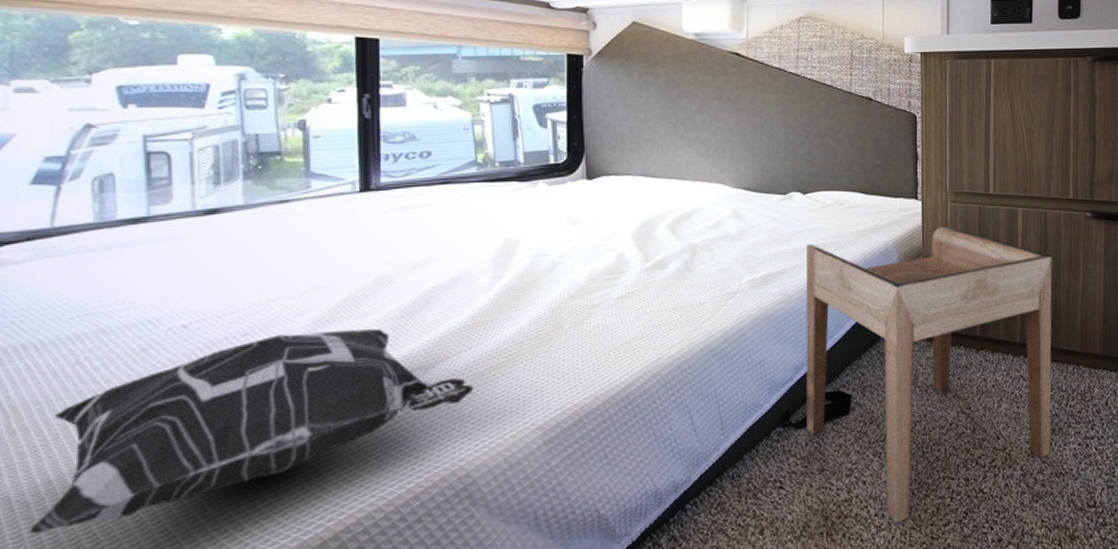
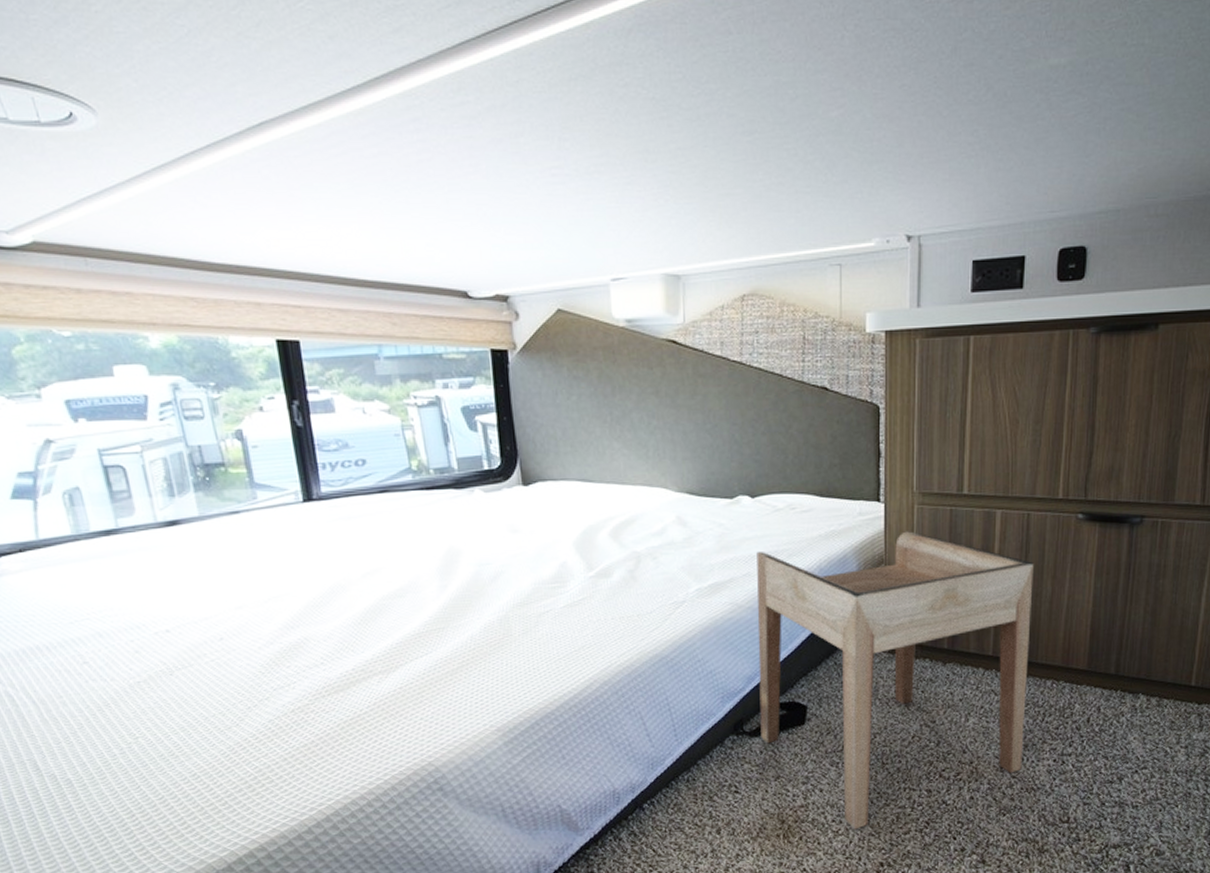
decorative pillow: present [29,329,475,535] -> none [76,635,434,806]

